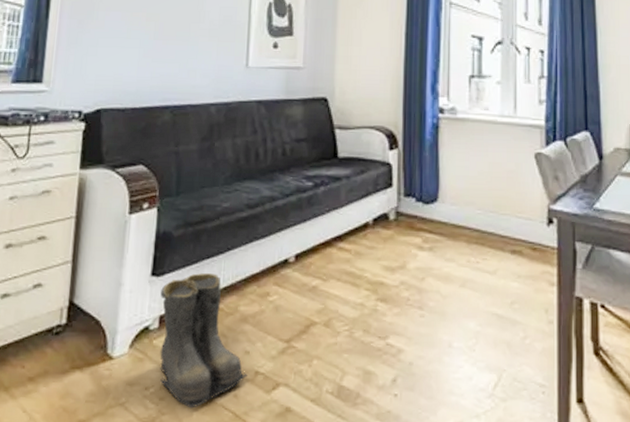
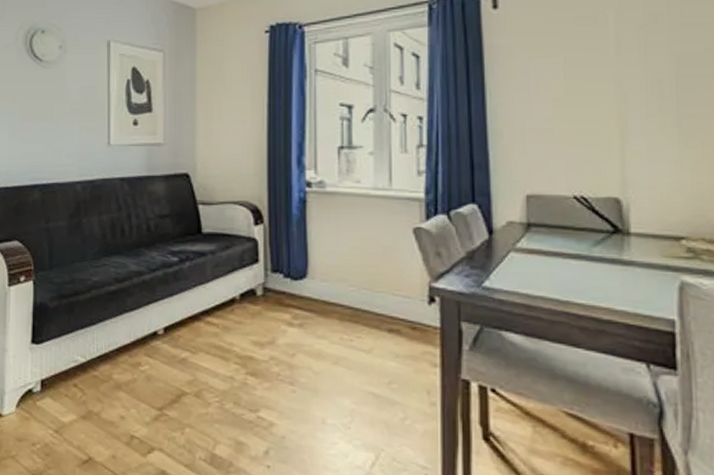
boots: present [159,273,247,409] -> none [41,342,124,465]

